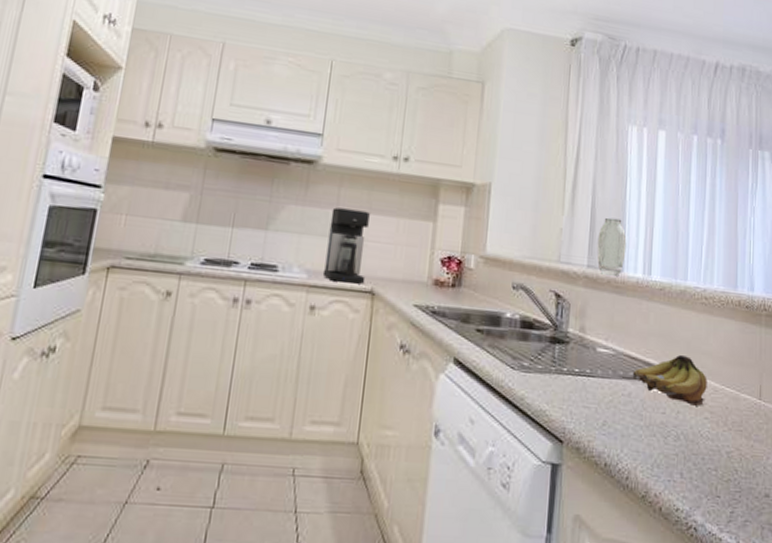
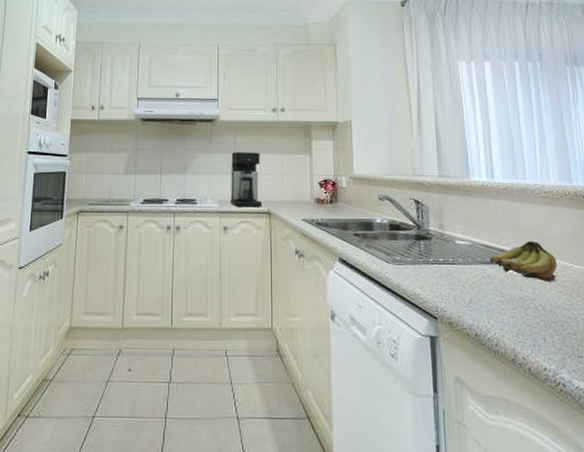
vase: present [596,217,627,276] -> none [444,136,470,182]

